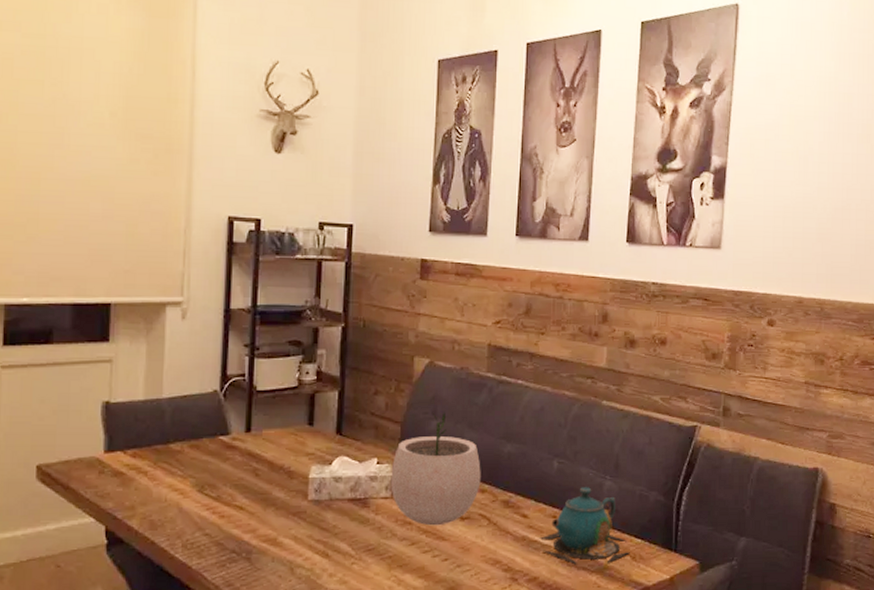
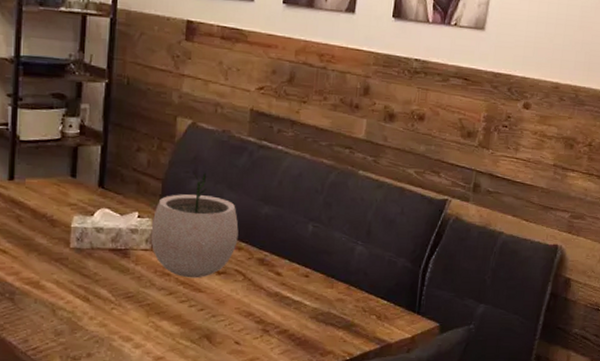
teapot: present [539,487,630,564] -> none [291,250,376,321]

